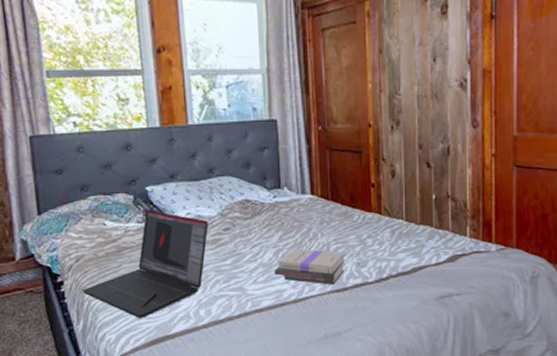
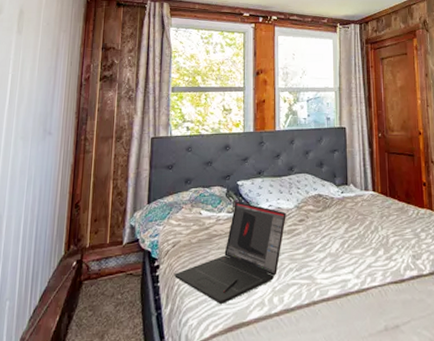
books: present [274,248,345,285] -> none [340,240,403,276]

